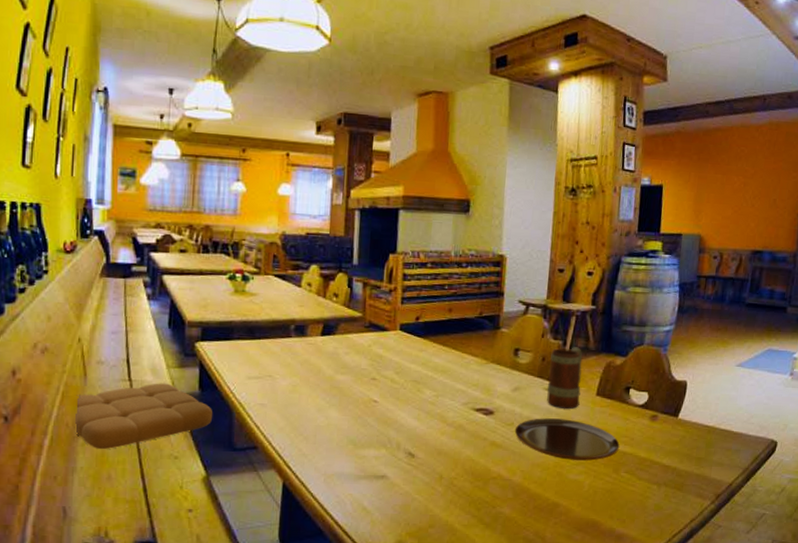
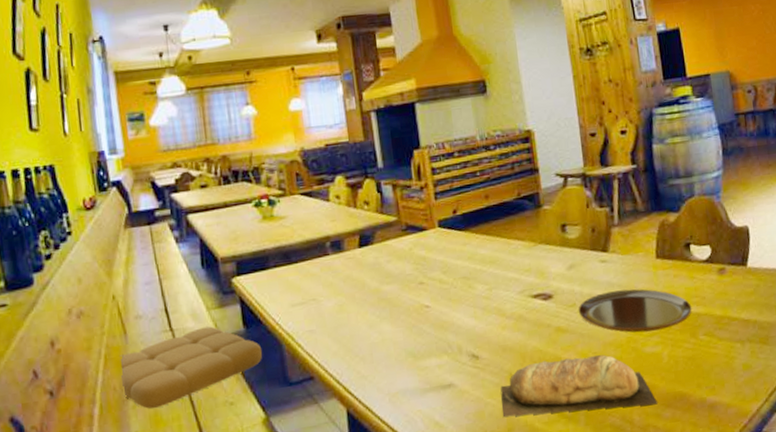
bread loaf: none [427,470,571,527] -> present [500,354,658,418]
beer mug: present [547,347,583,409] -> none [600,211,640,279]

